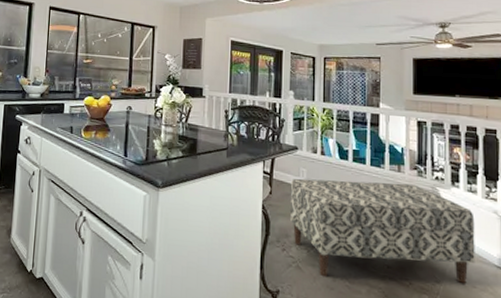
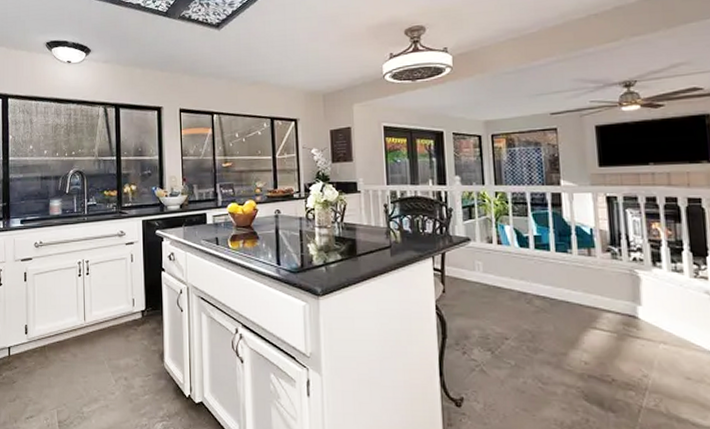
bench: present [289,178,475,284] -> none [465,268,687,380]

